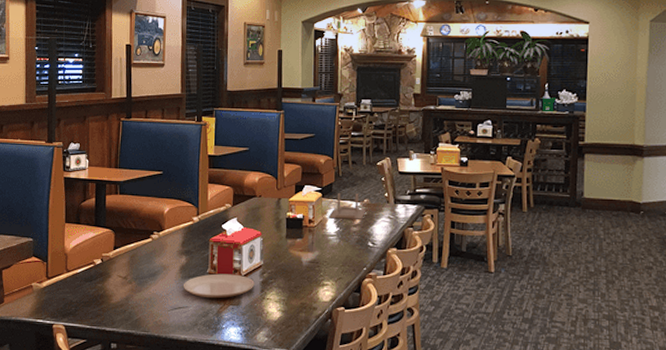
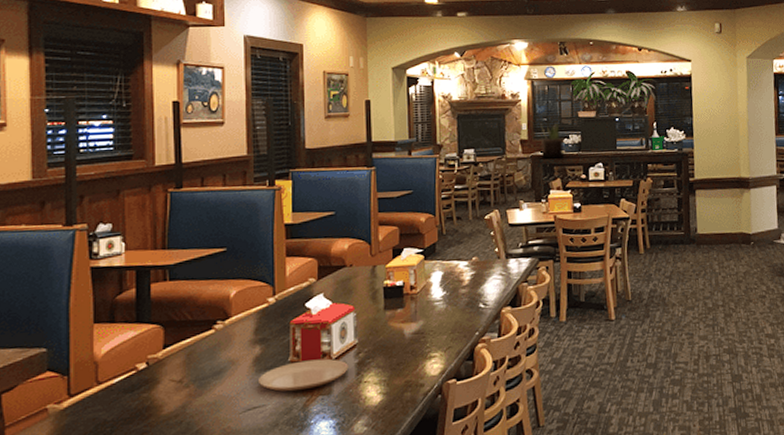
napkin holder: present [328,192,366,219] -> none [432,252,476,282]
planter: none [433,79,455,114] -> present [540,123,564,160]

